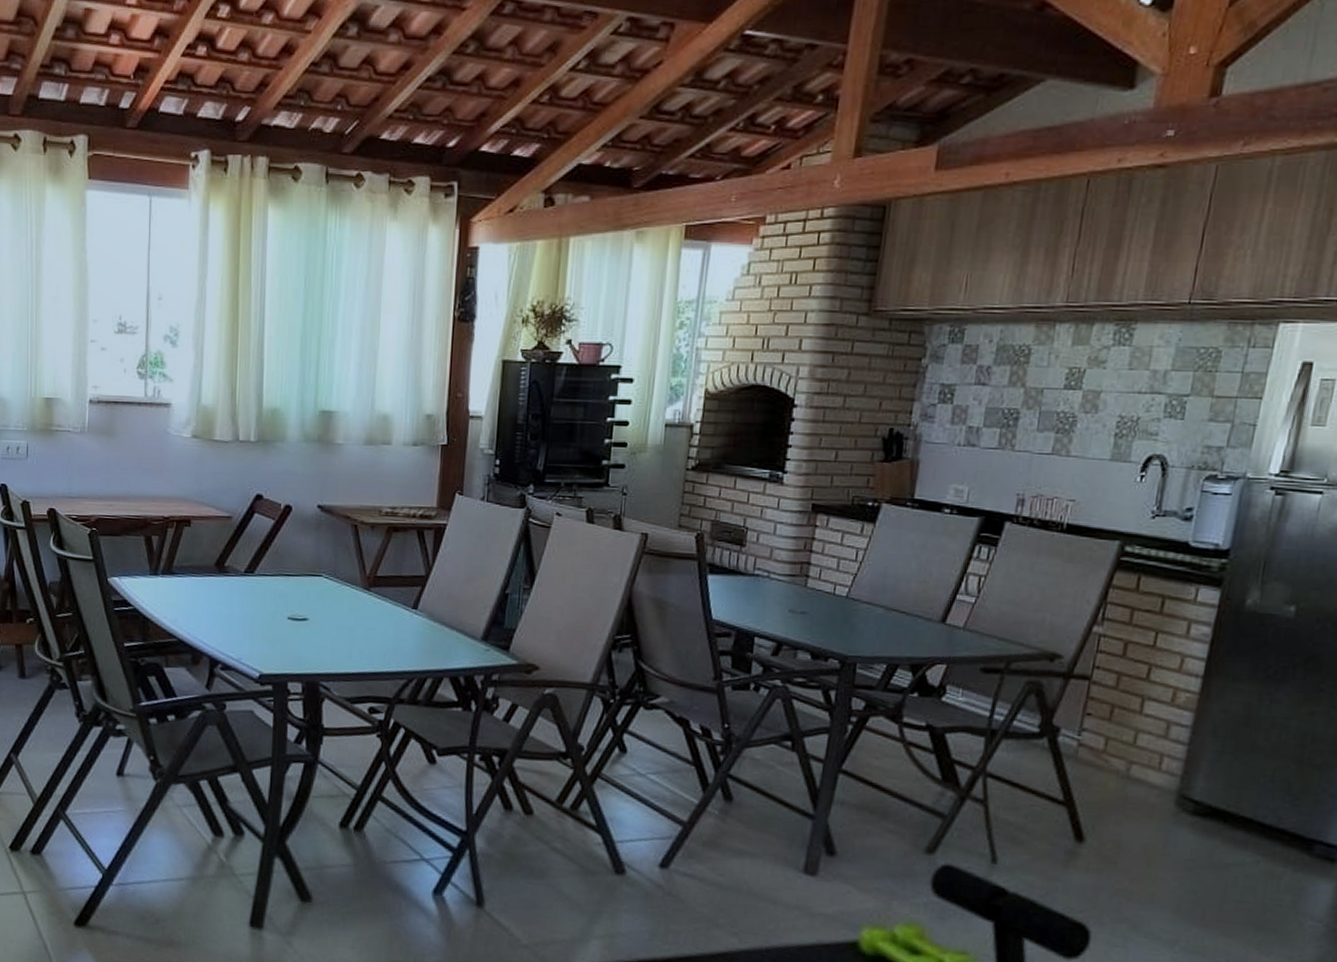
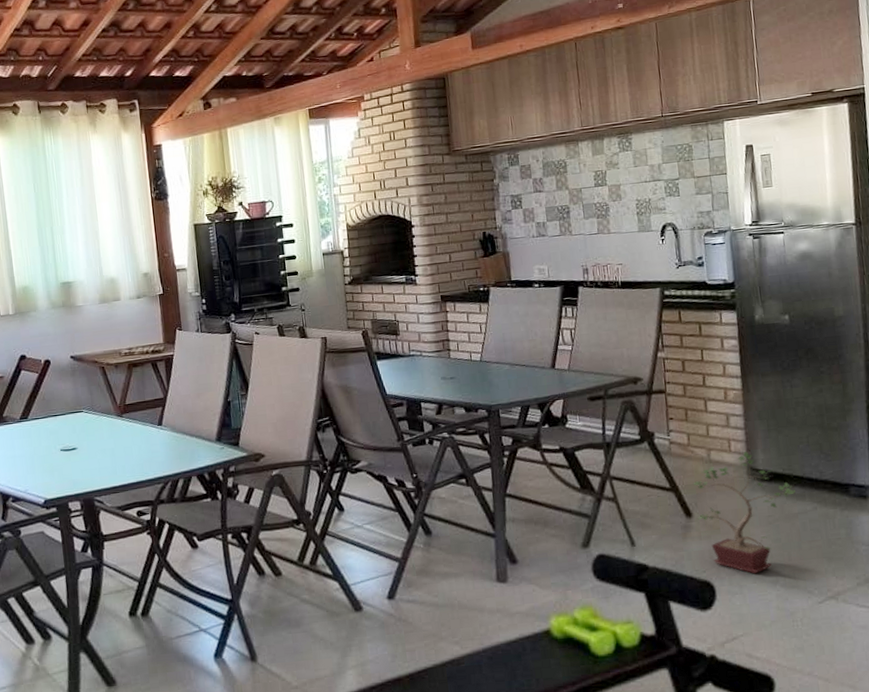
potted plant: none [1091,772,1236,928] -> present [693,450,795,574]

